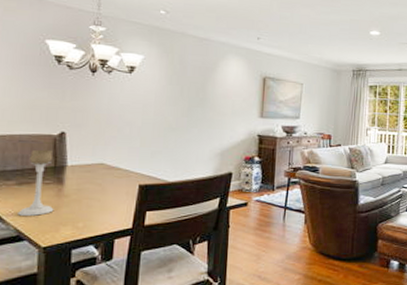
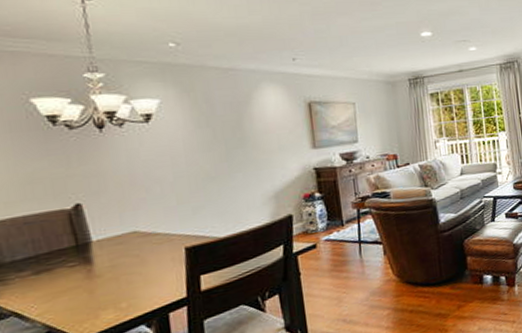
candle holder: present [18,149,54,216] -> none [42,227,87,309]

